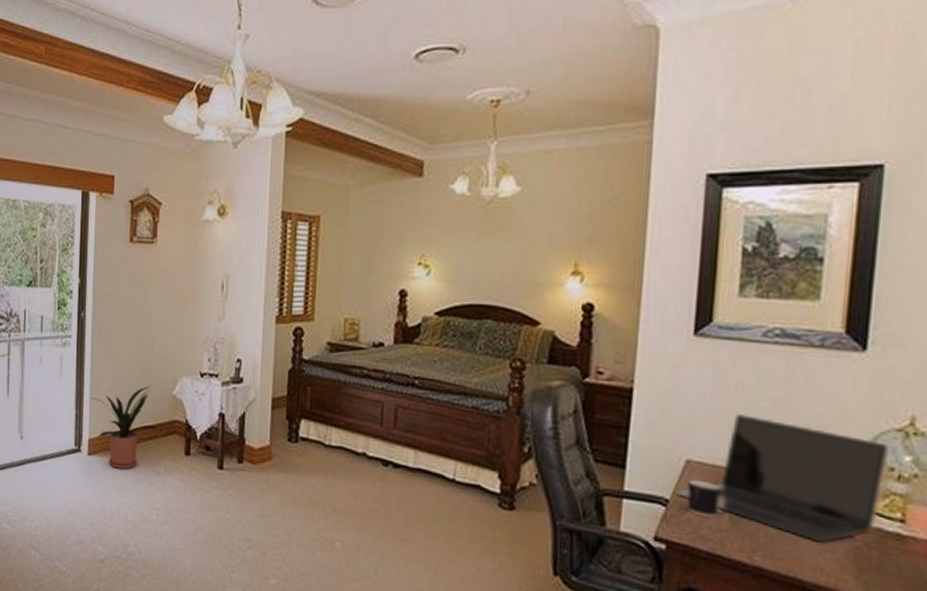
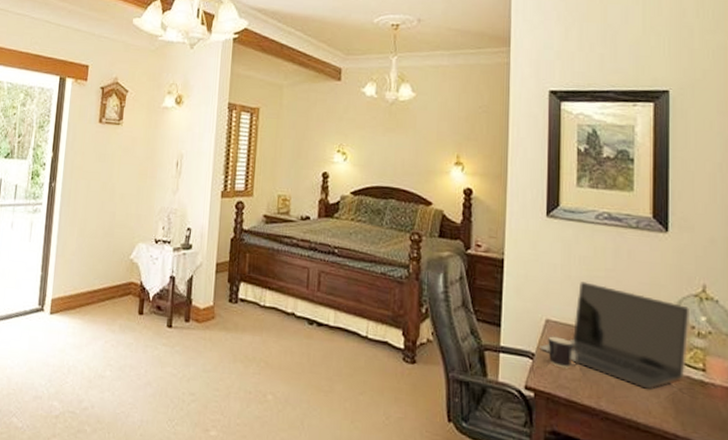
house plant: present [90,385,158,470] -> none [55,250,115,328]

